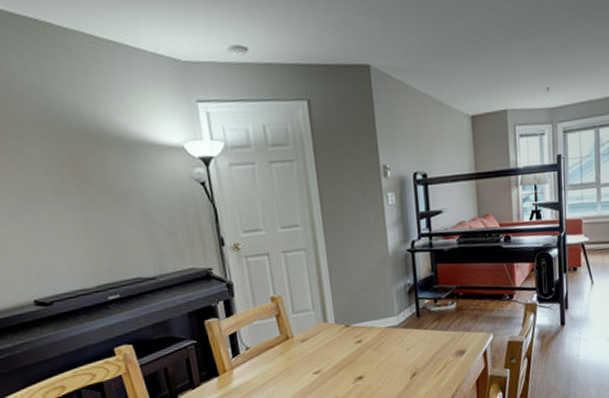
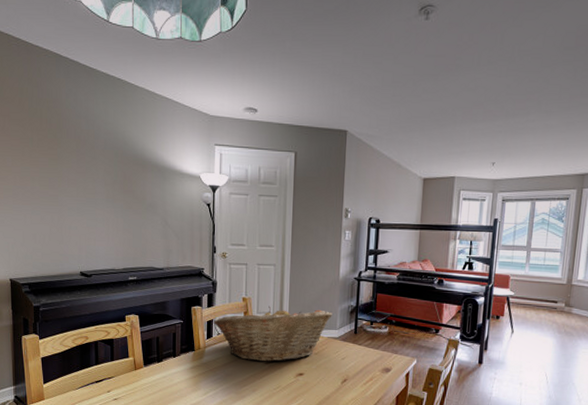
fruit basket: none [237,295,387,374] -> present [213,306,332,362]

